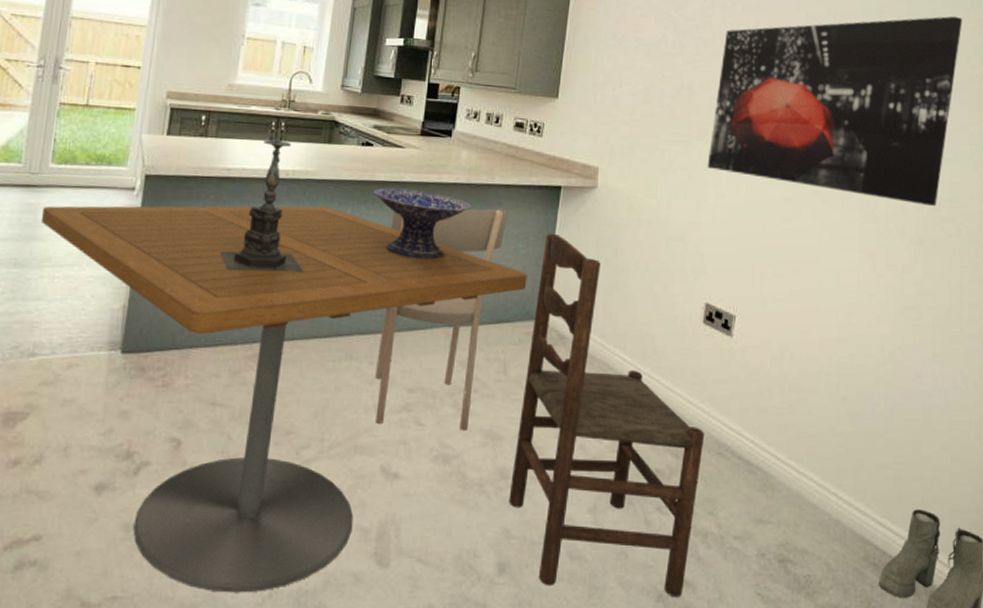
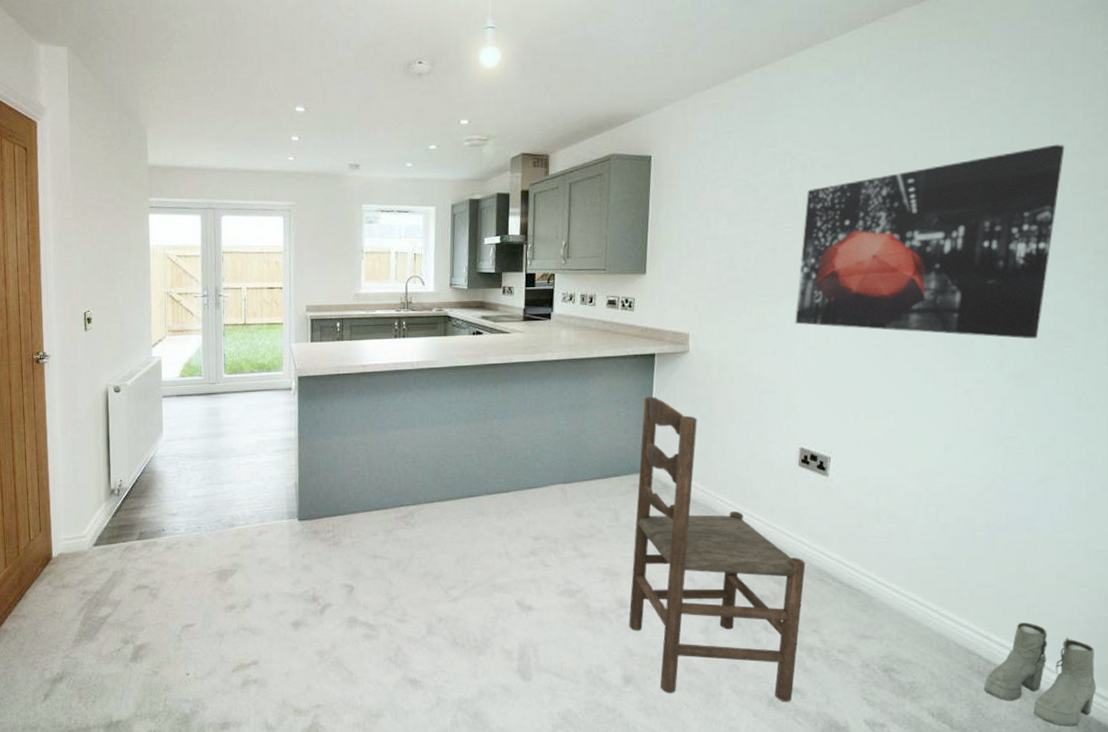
dining table: present [40,206,528,593] -> none [223,390,630,701]
candle holder: present [221,126,304,273] -> none [366,325,435,448]
decorative bowl: present [373,188,472,260] -> none [486,368,575,428]
dining chair: present [374,208,508,432] -> none [504,379,608,570]

